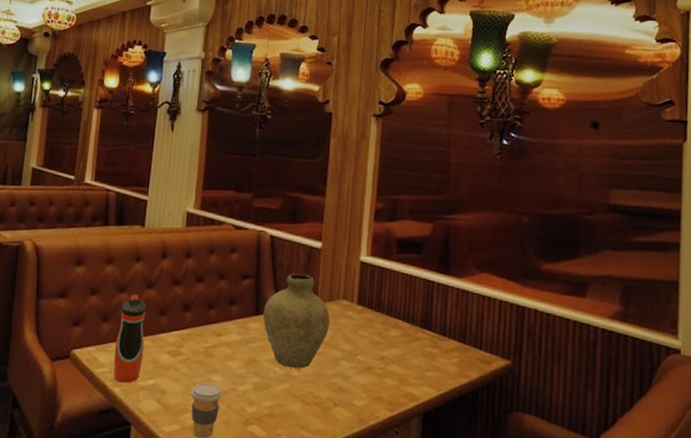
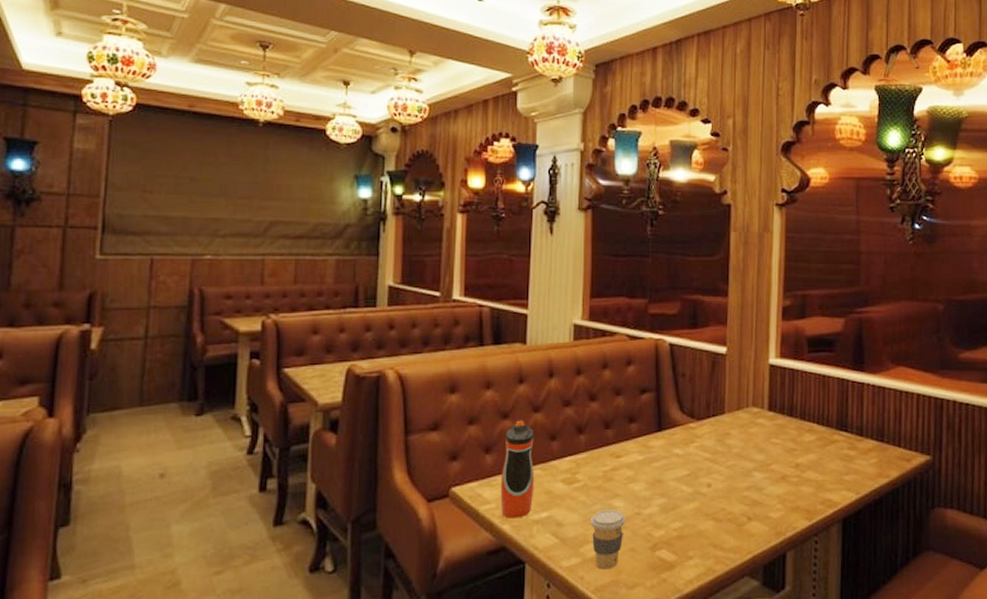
vase: present [263,273,330,369] -> none [667,382,739,485]

